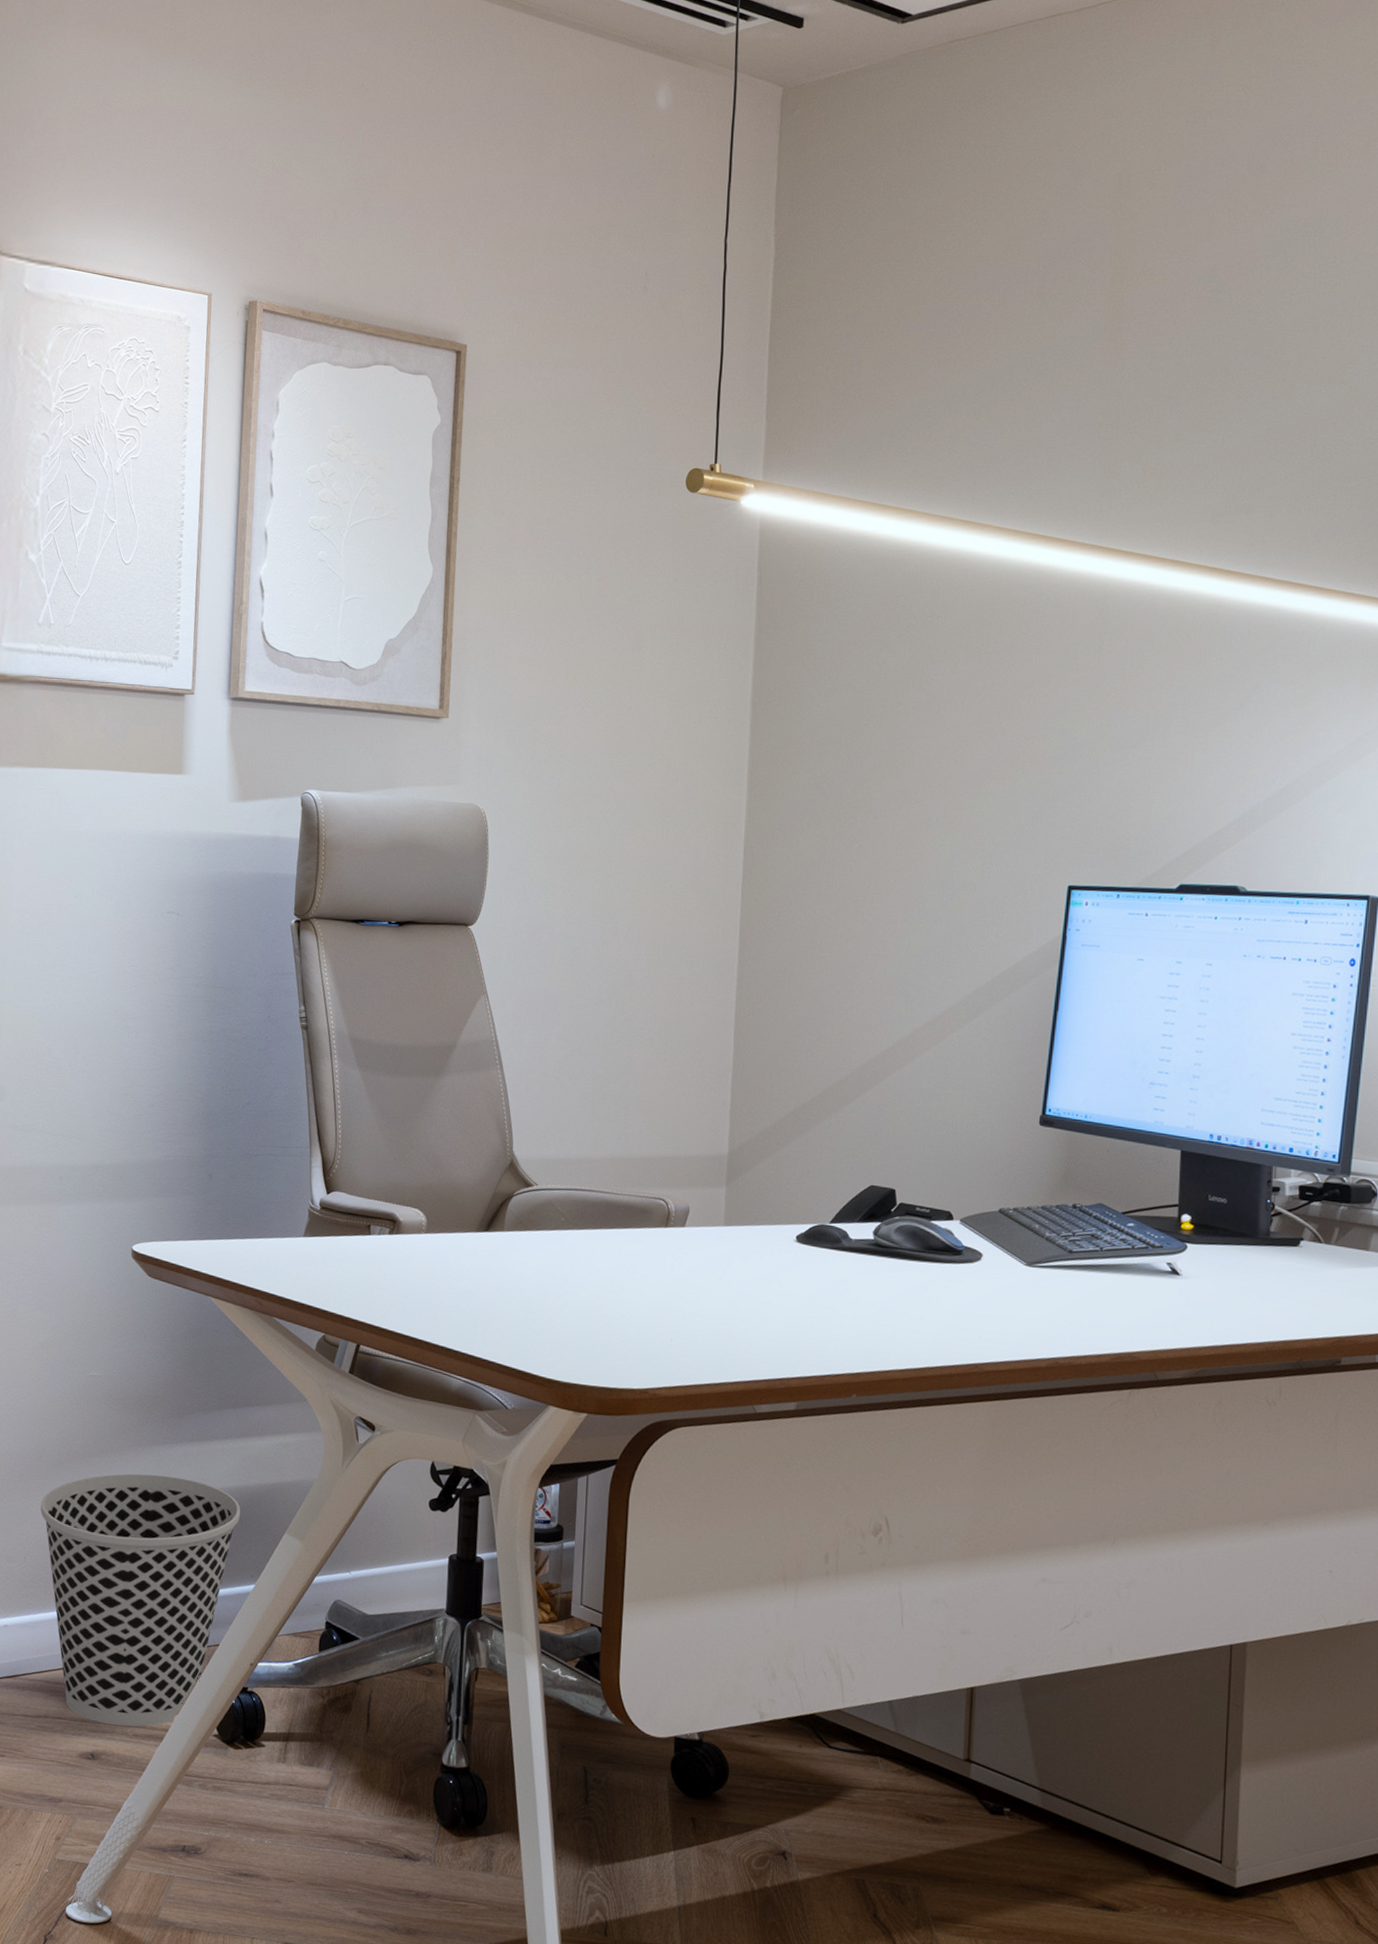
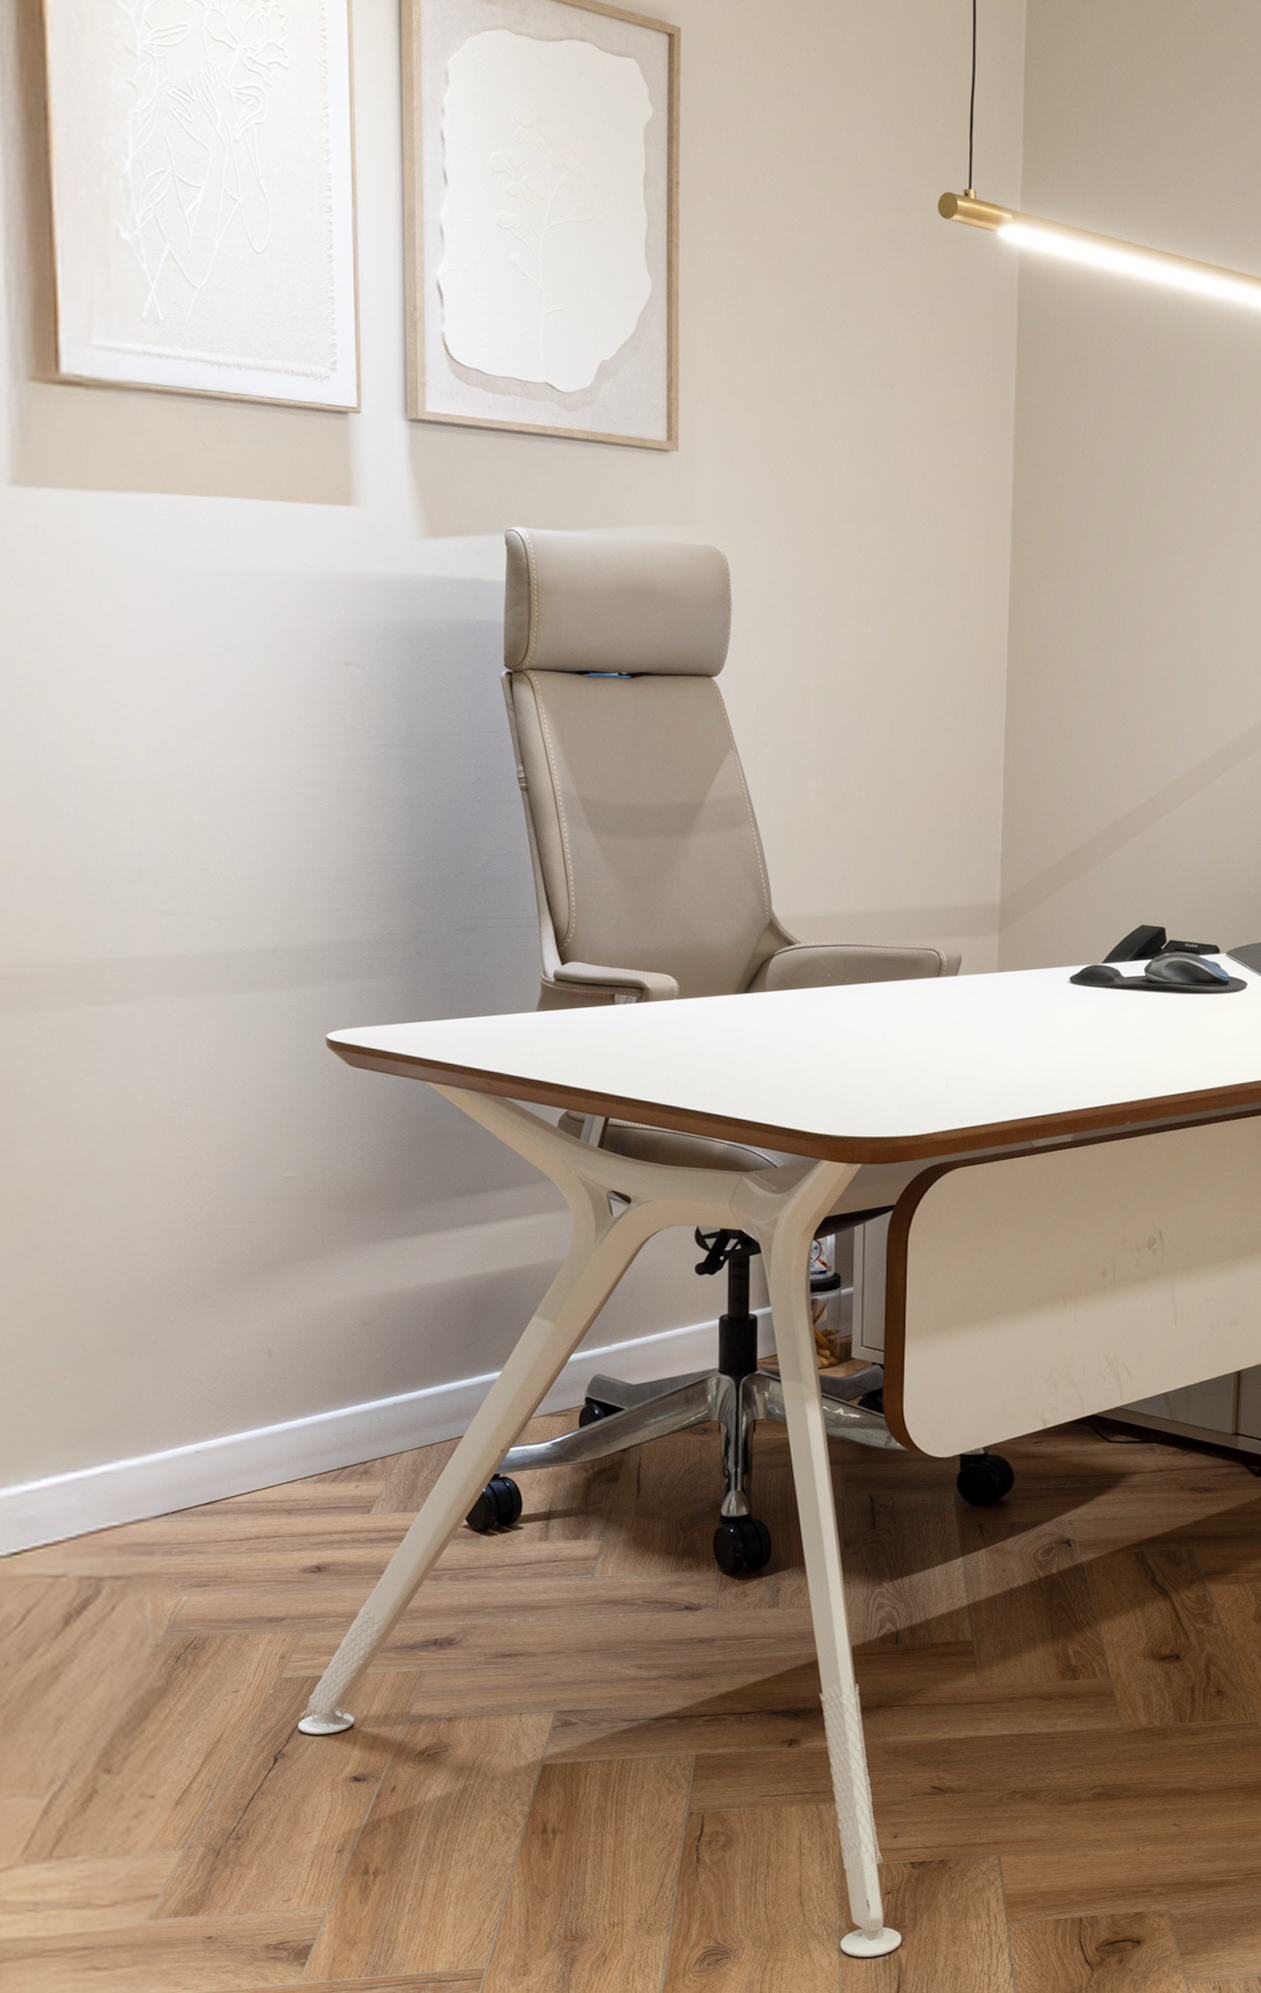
wastebasket: present [40,1473,241,1727] -> none [232,1273,480,1534]

